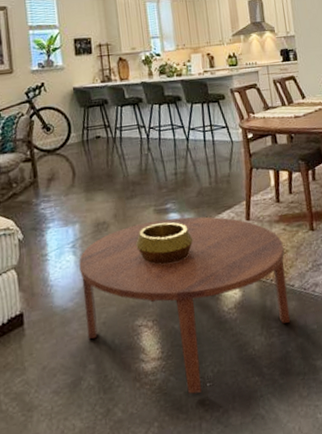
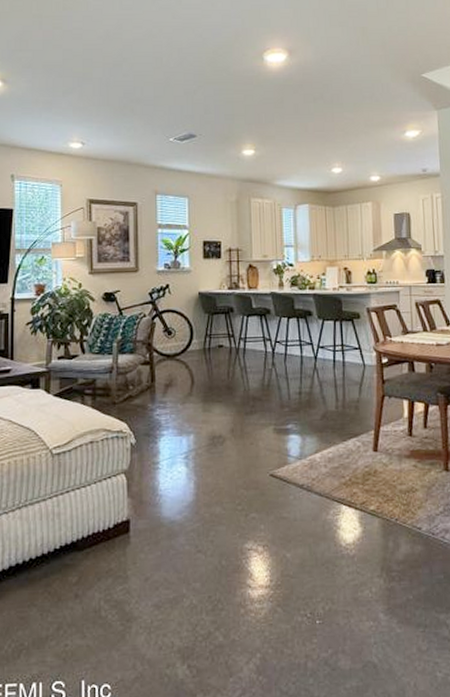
coffee table: present [79,216,291,394] -> none [191,439,415,630]
decorative bowl: present [135,222,193,265] -> none [251,444,314,488]

